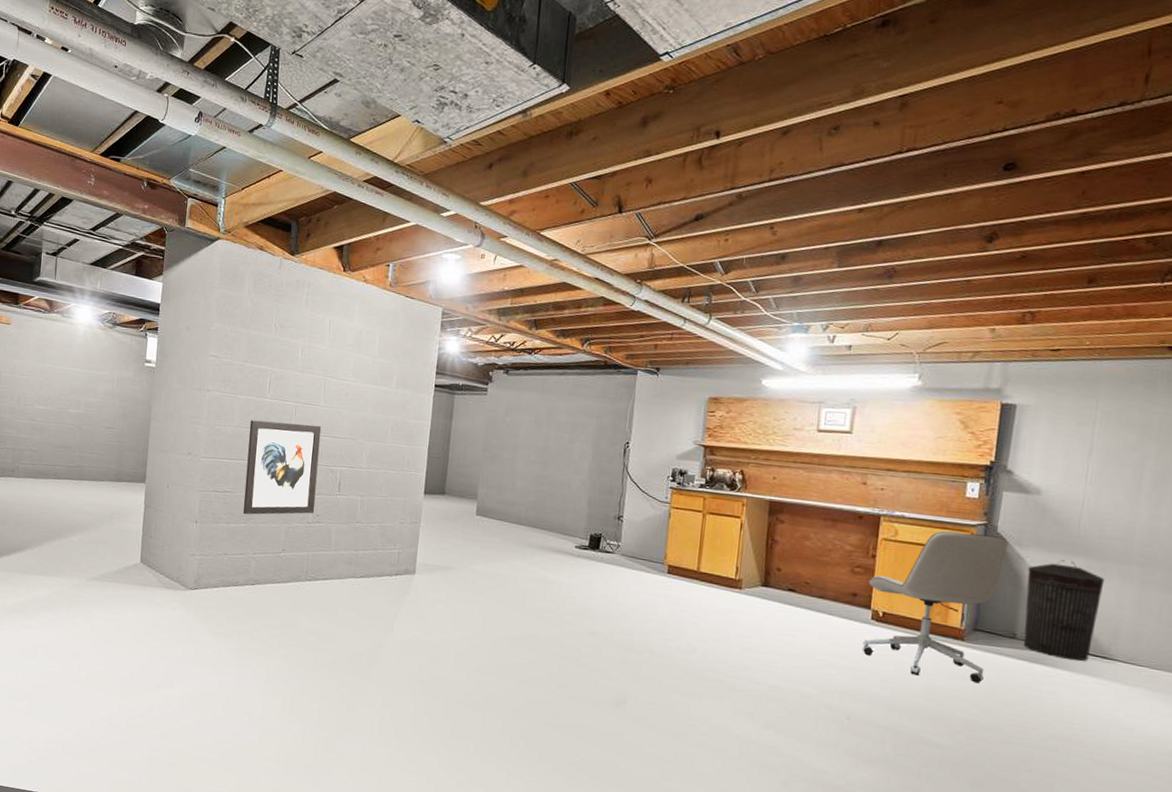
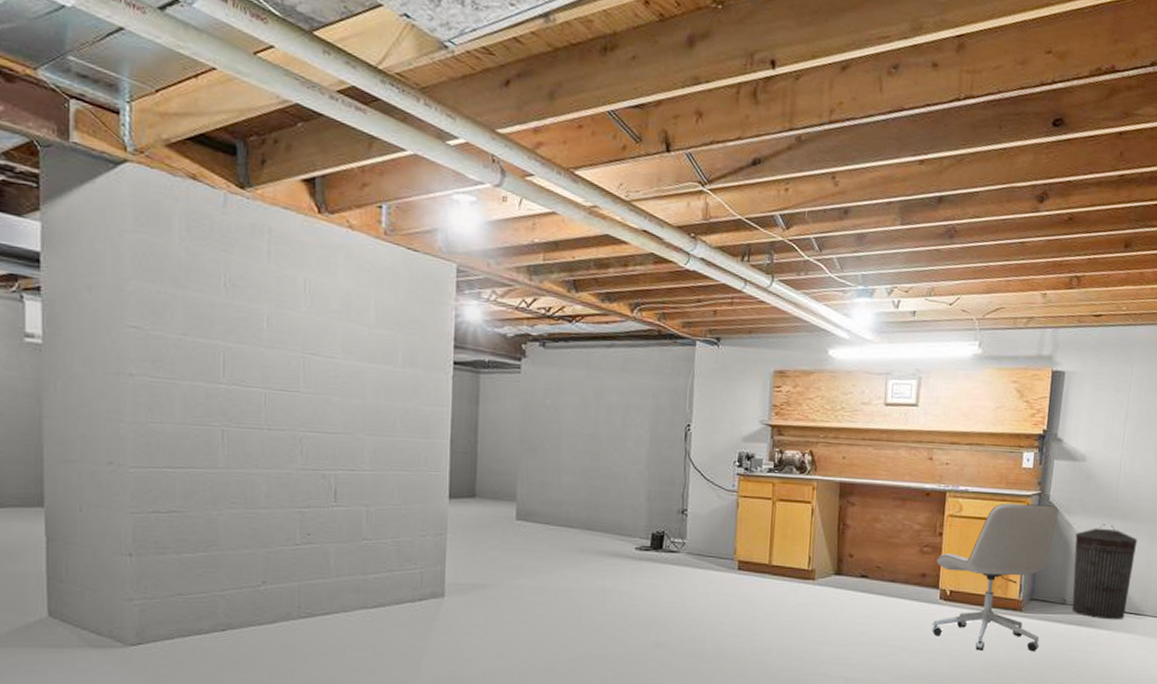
wall art: present [242,420,322,515] -> none [199,413,305,541]

